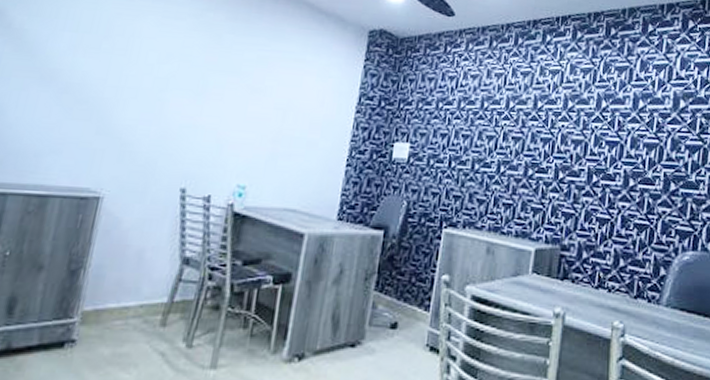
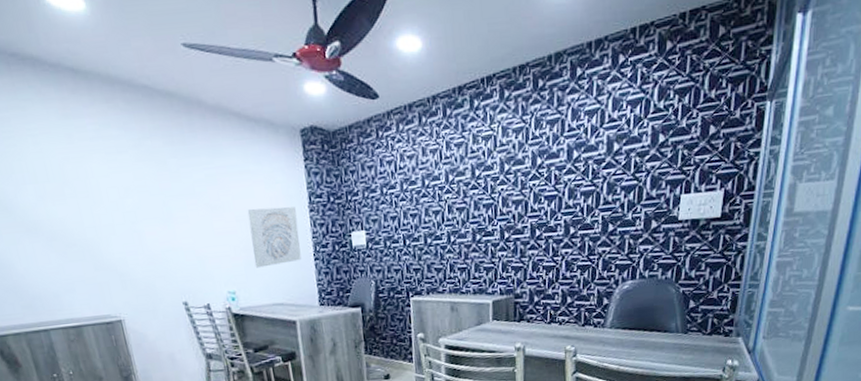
wall art: none [278,99,342,164] -> present [247,207,302,268]

